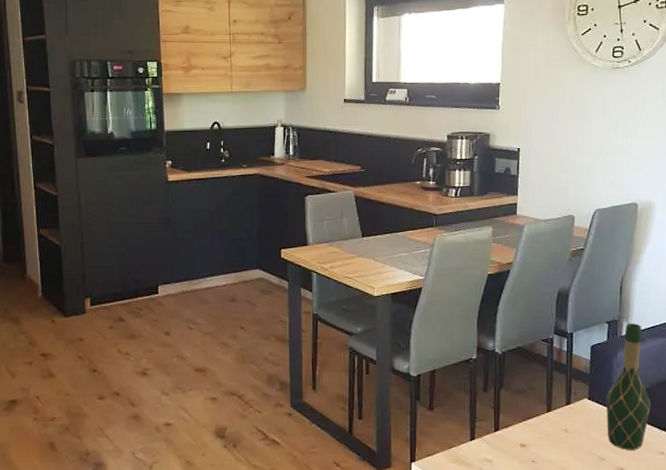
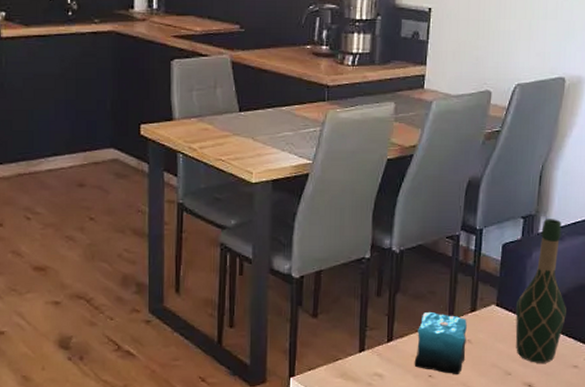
candle: none [519,400,563,460] -> present [414,306,467,374]

